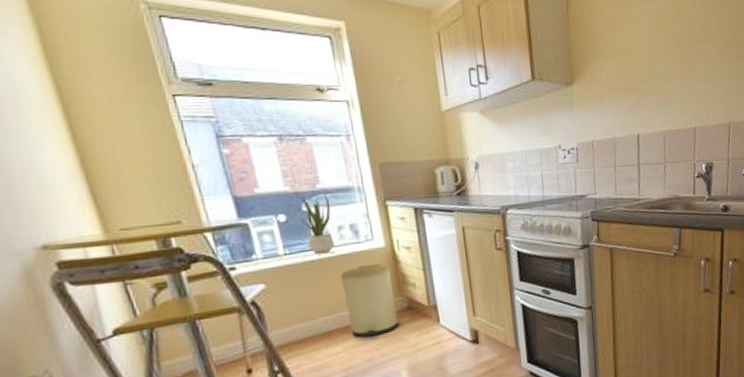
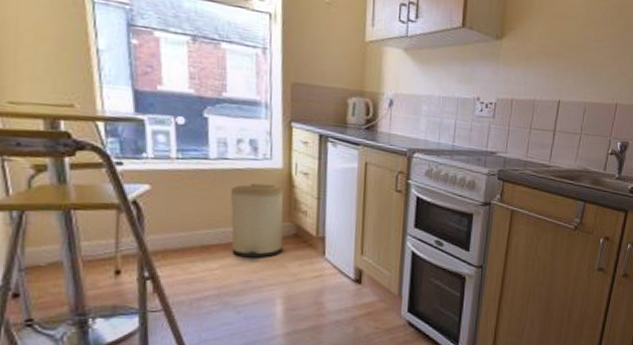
potted plant: present [301,194,336,255] -> none [200,101,234,166]

